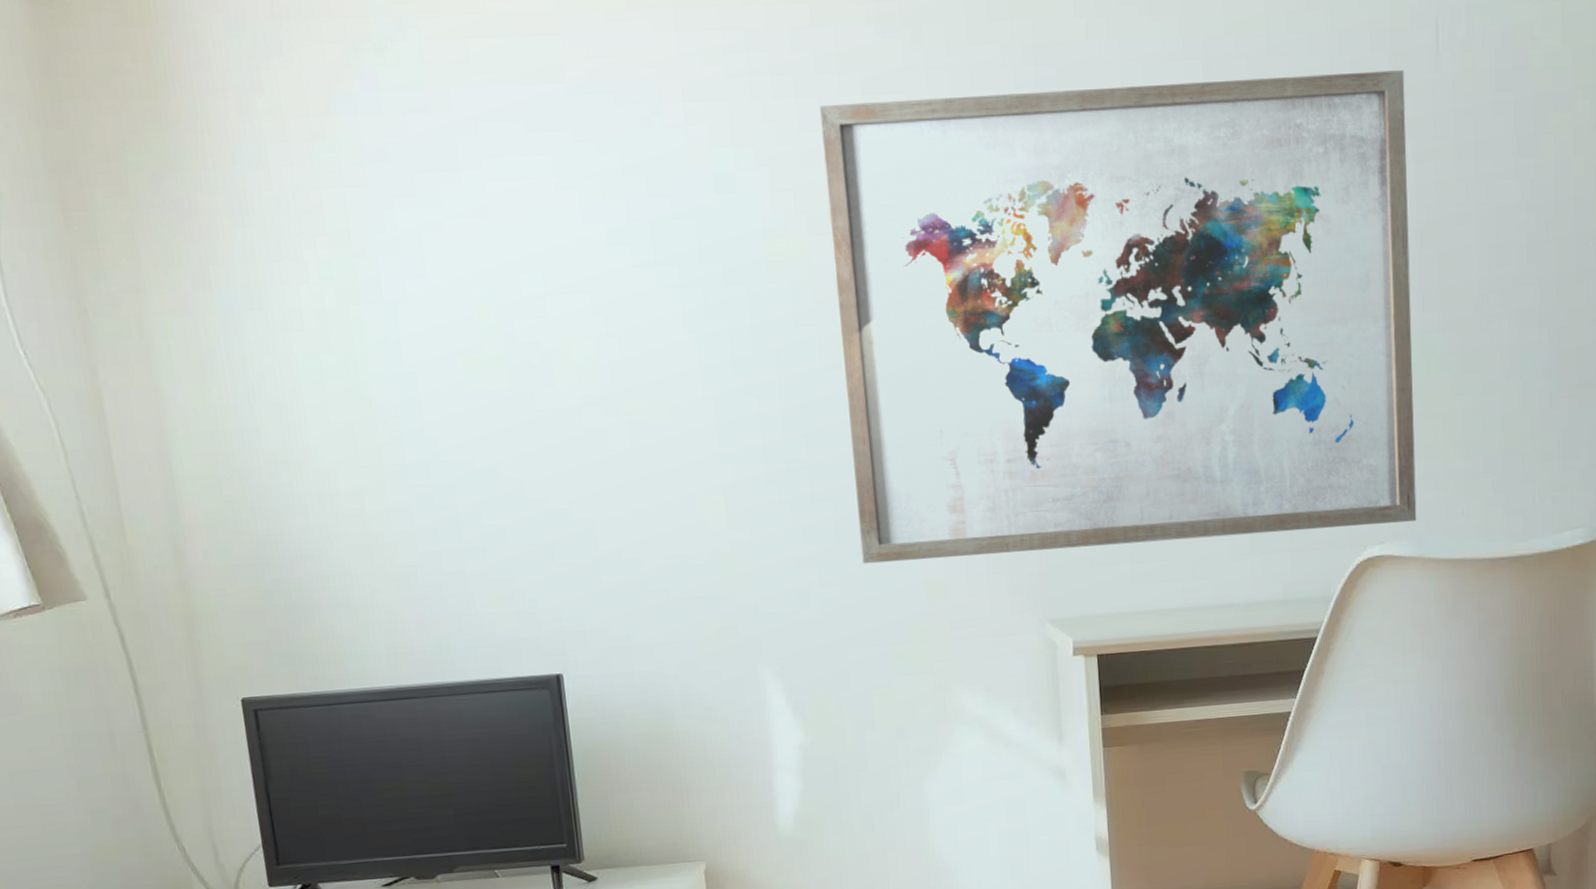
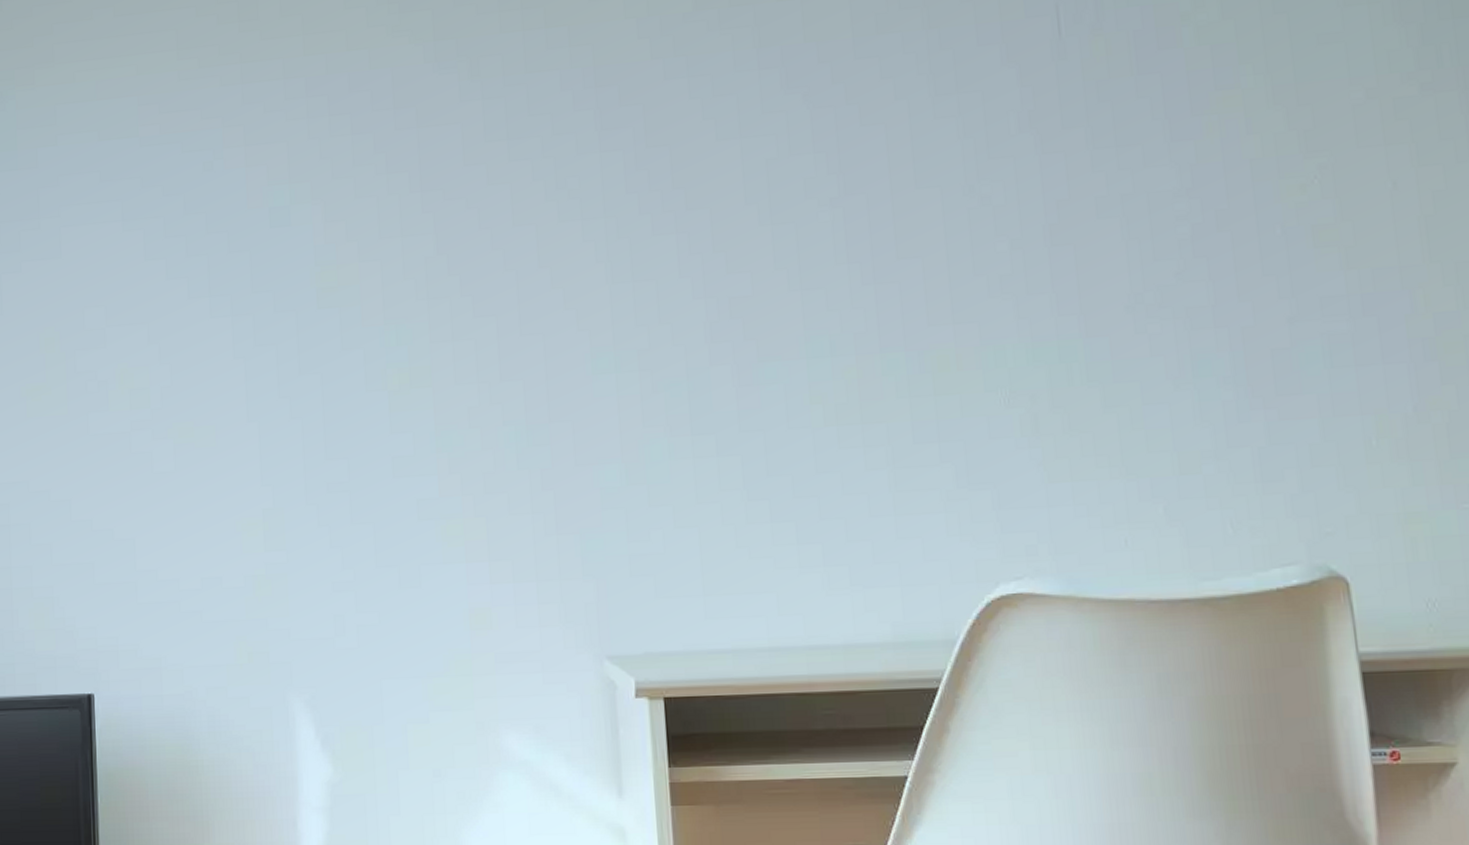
wall art: present [820,70,1417,564] -> none [375,61,1065,590]

